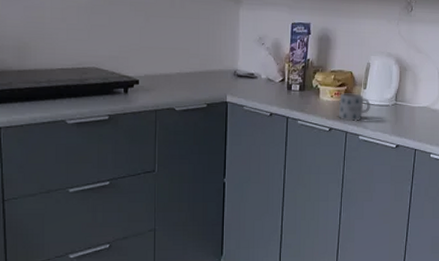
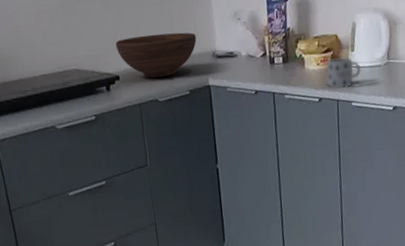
fruit bowl: none [139,45,220,88] -> present [115,32,197,78]

